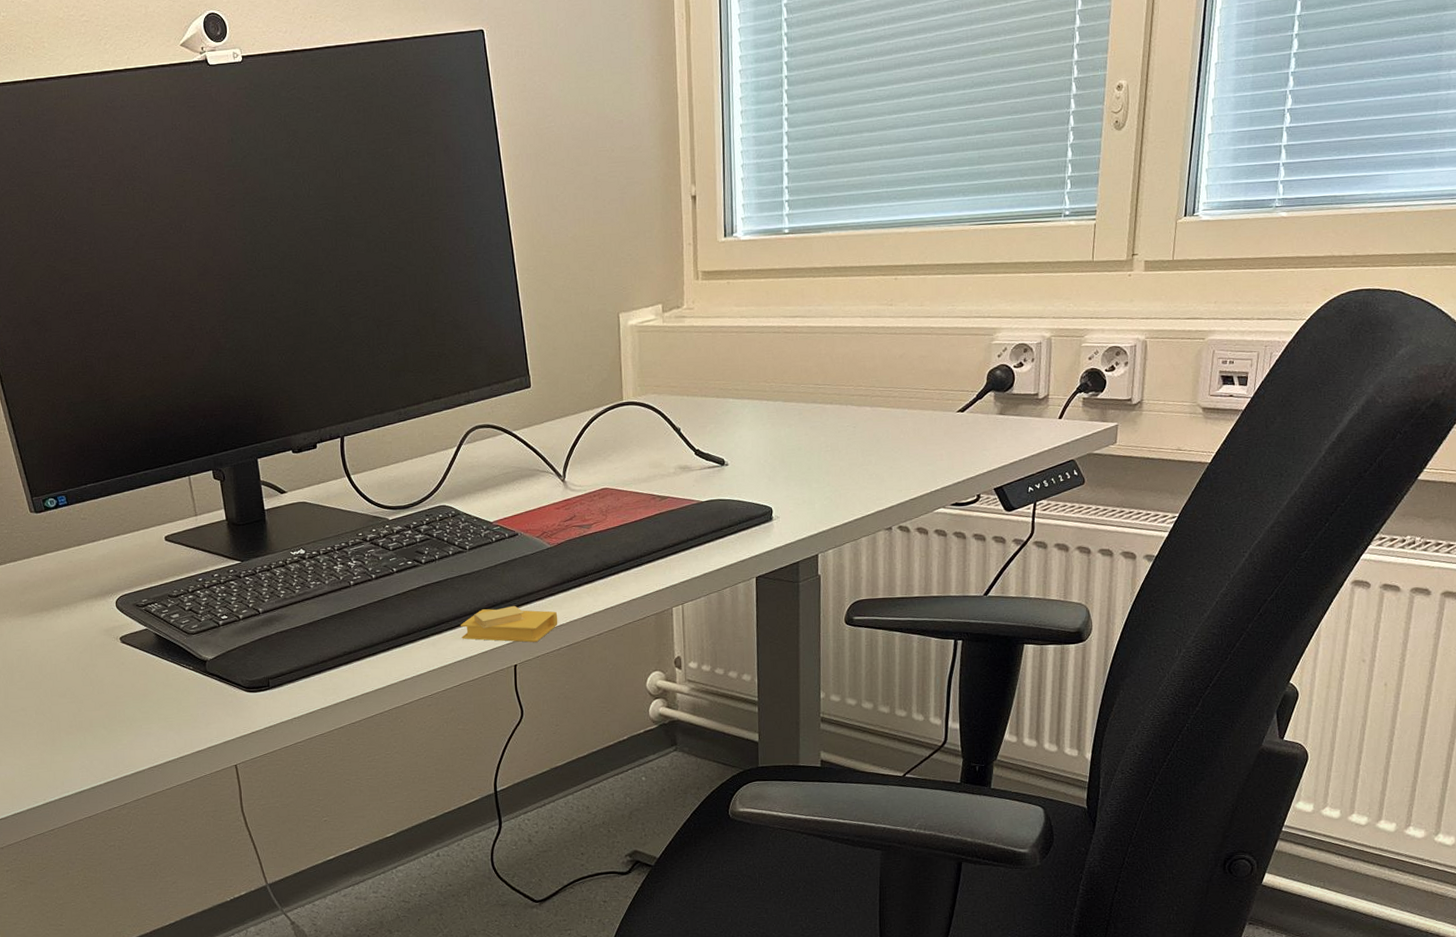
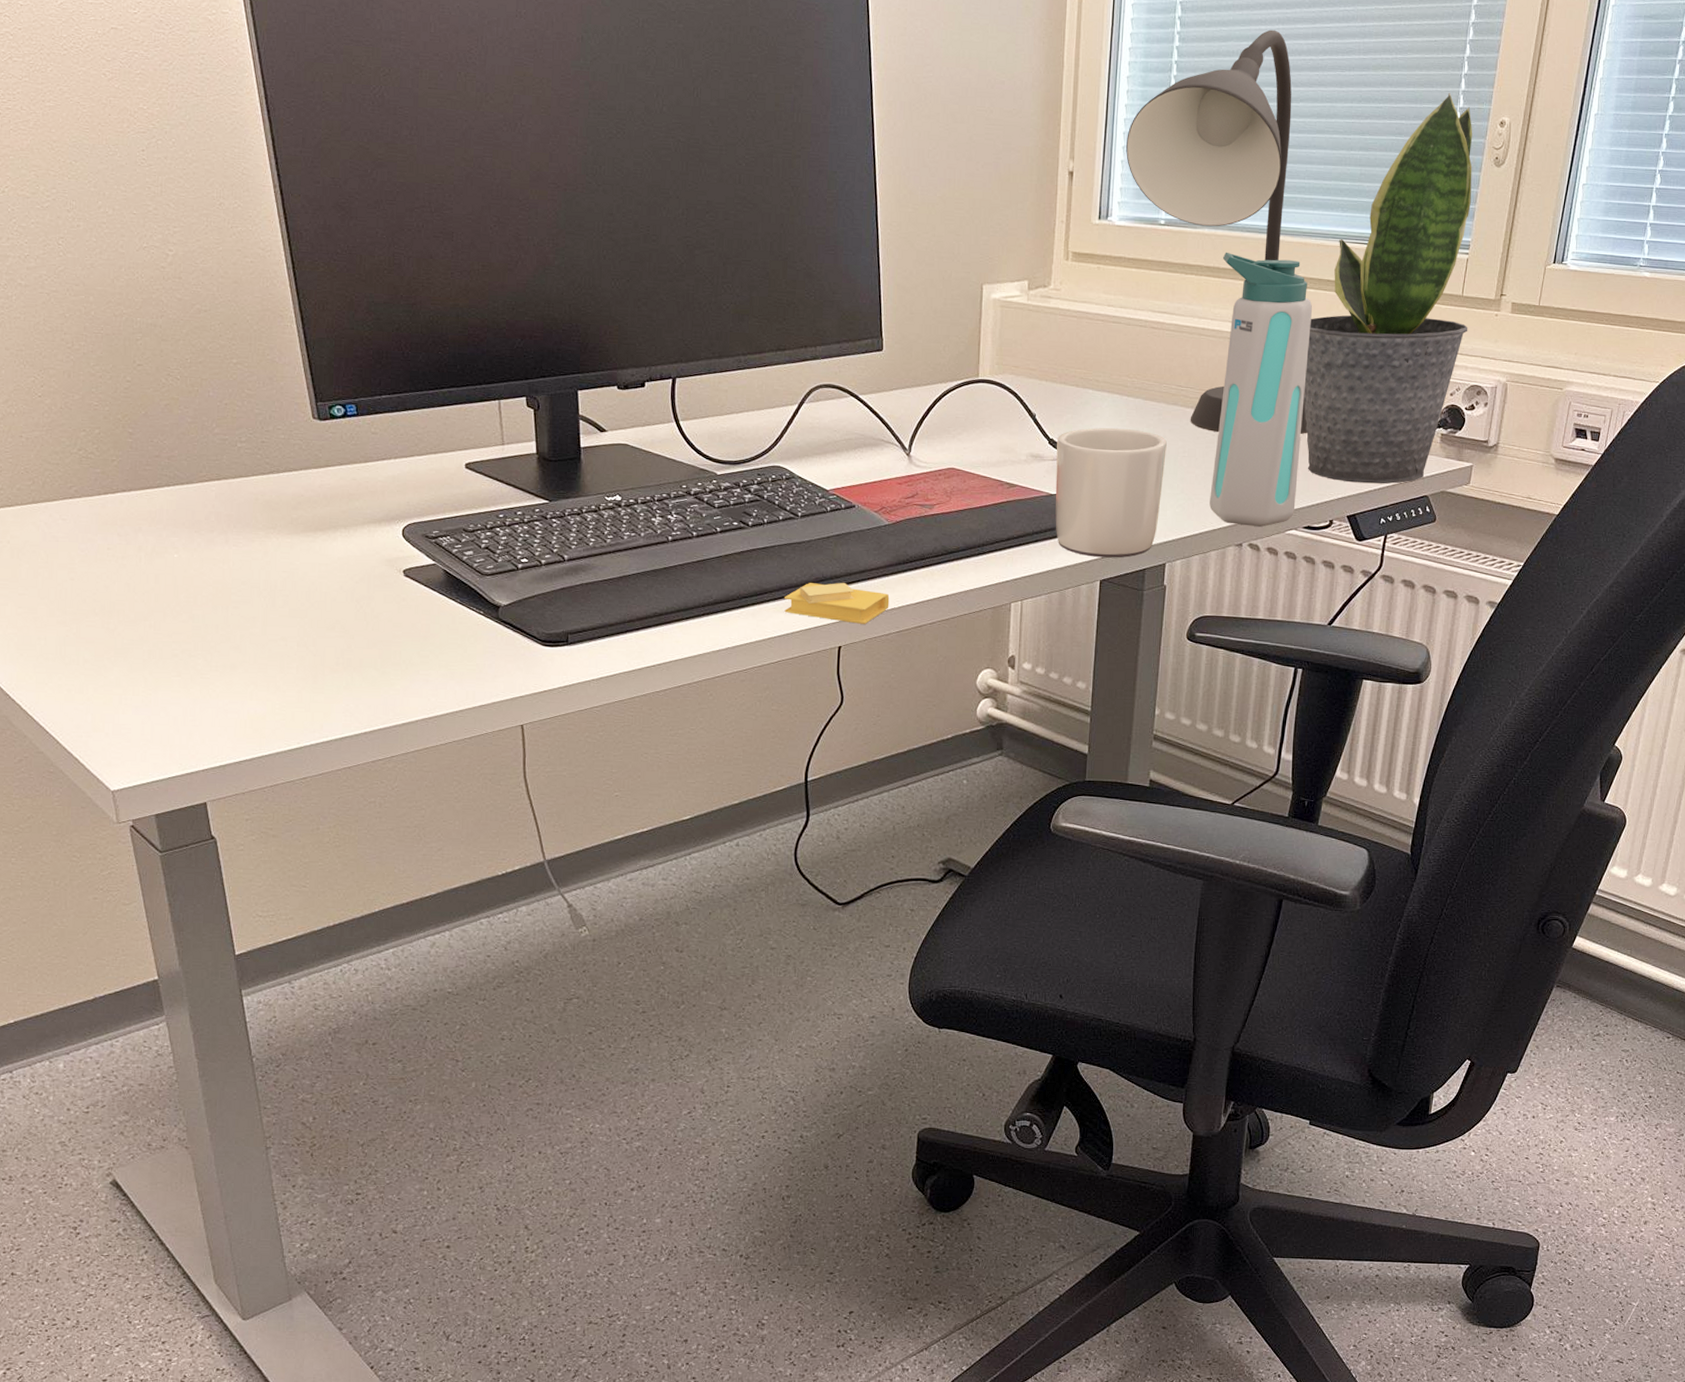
mug: none [703,431,810,556] -> present [1055,427,1167,558]
desk lamp: none [744,31,947,424] -> present [1126,29,1308,434]
water bottle: none [848,249,942,510] -> present [1209,252,1313,527]
potted plant: none [940,64,1102,456] -> present [1303,92,1473,484]

